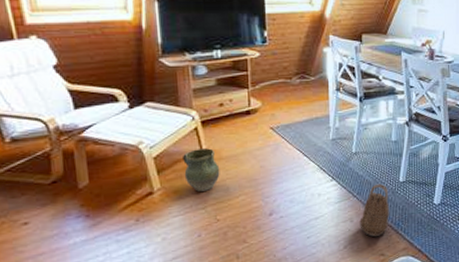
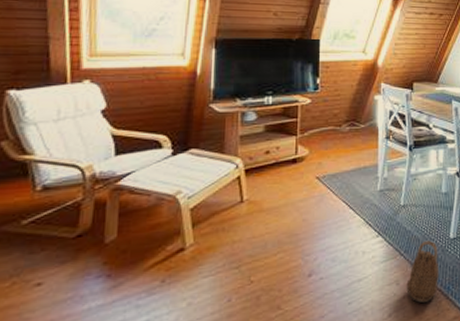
ceramic jug: present [183,148,220,193] -> none [220,199,259,249]

